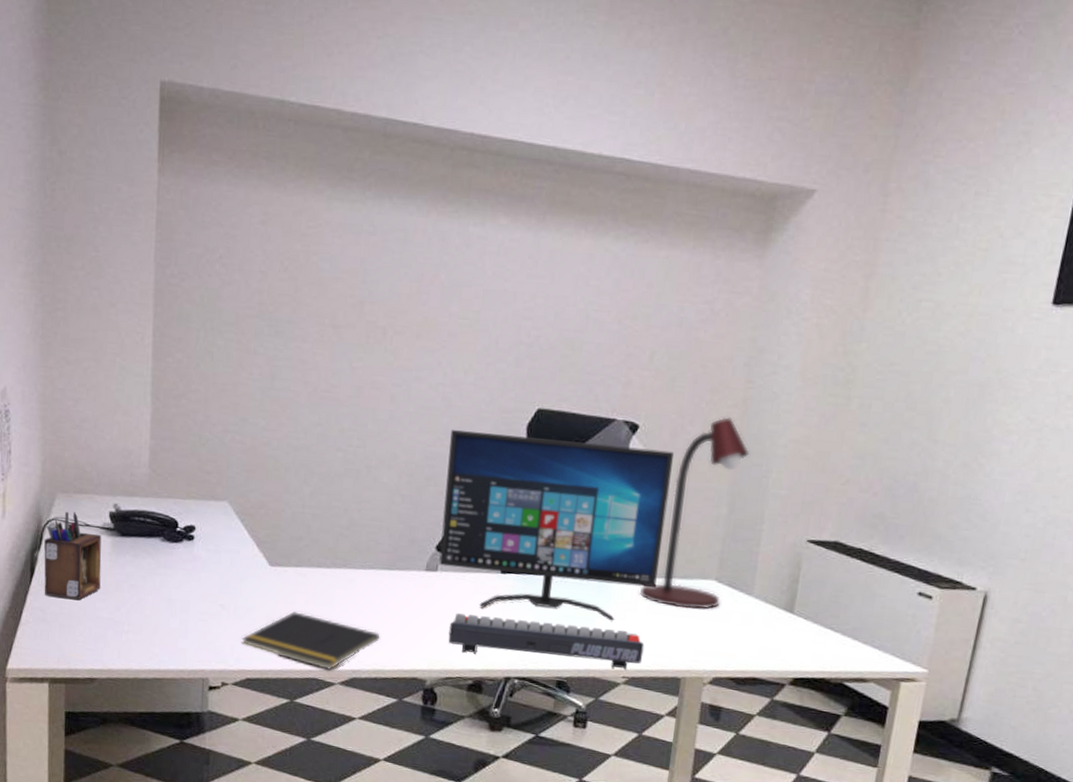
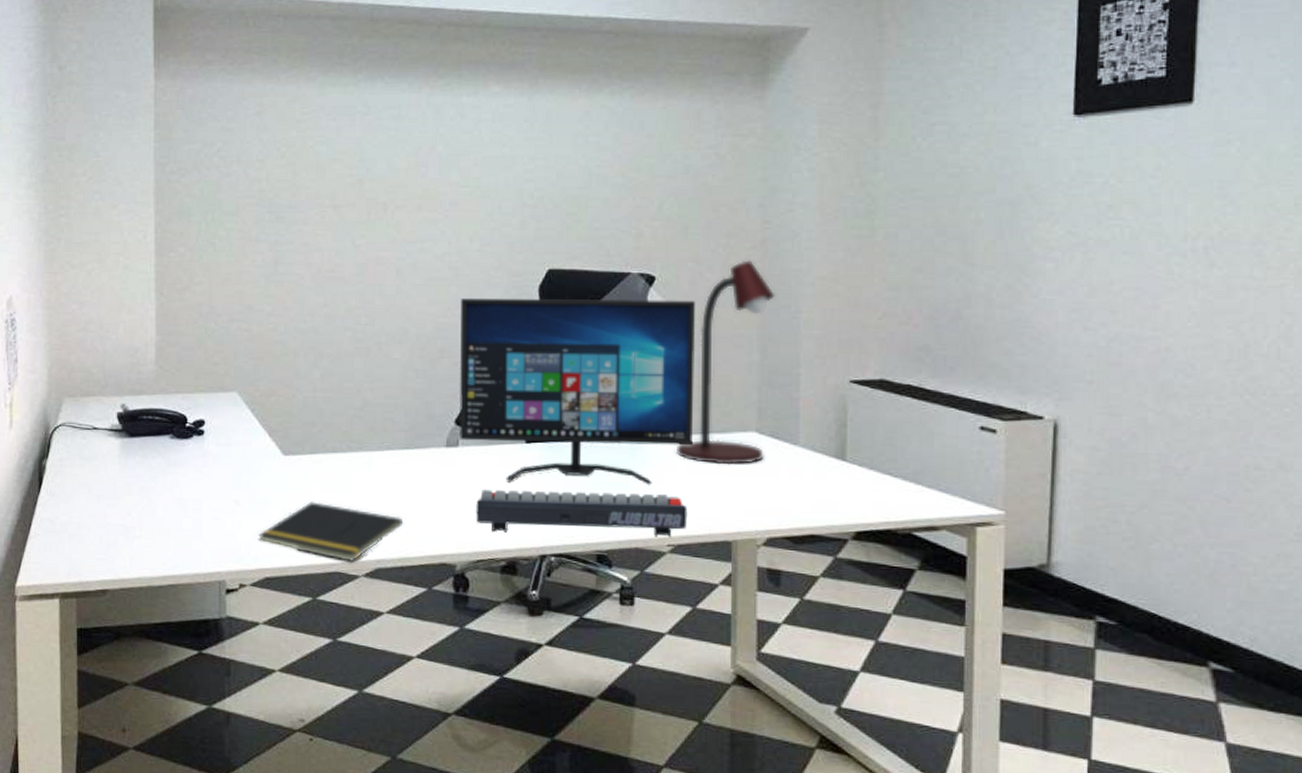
desk organizer: present [44,512,102,600] -> none [52,416,111,507]

